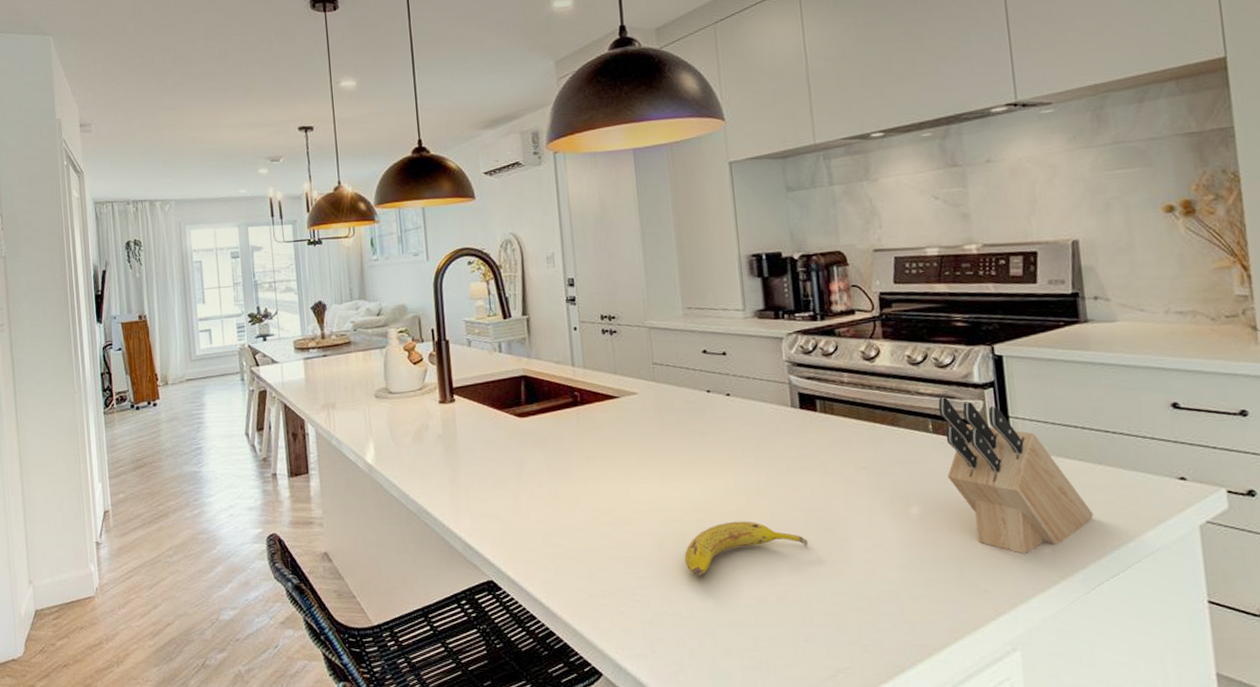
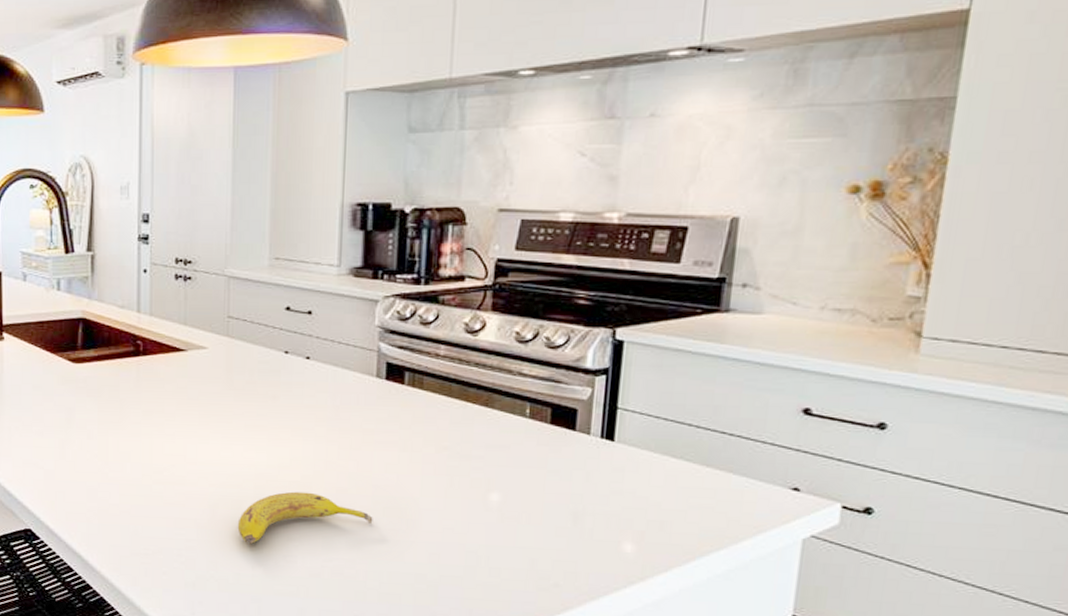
knife block: present [938,397,1093,555] -> none [536,381,689,553]

